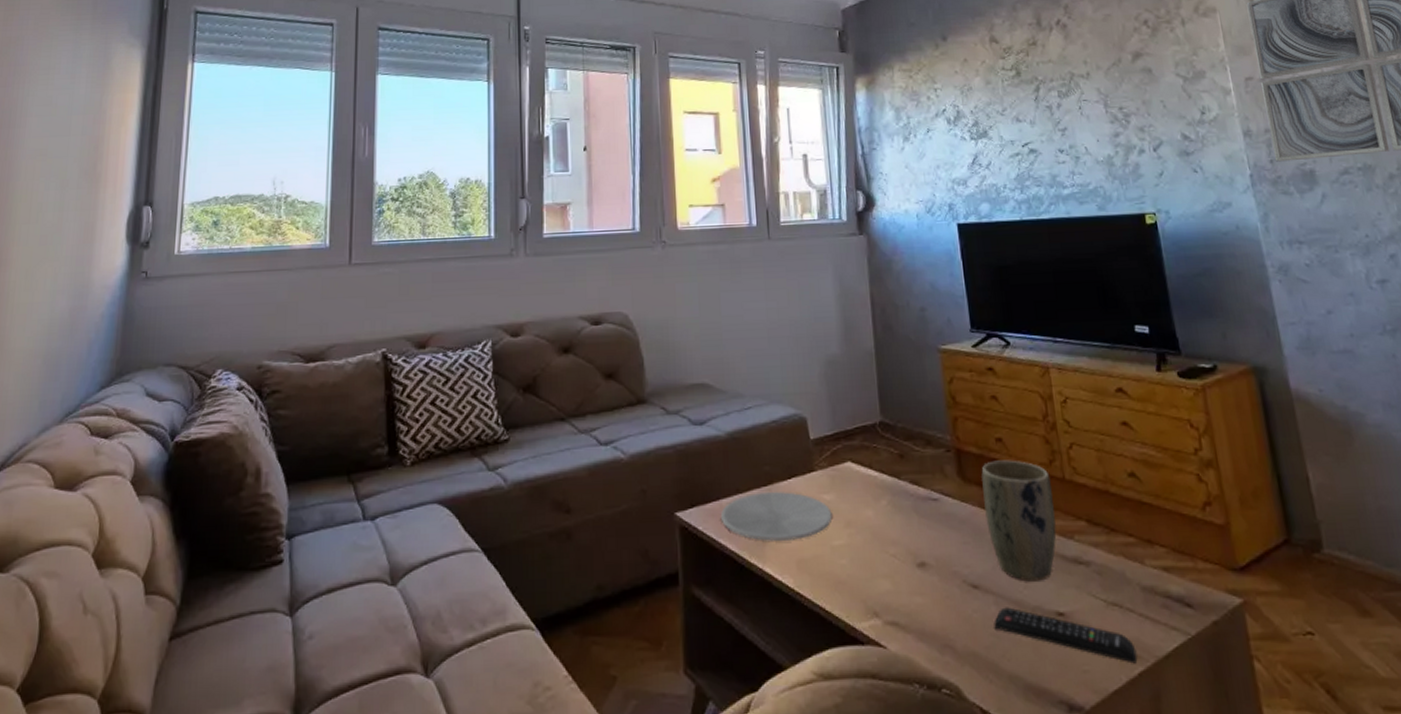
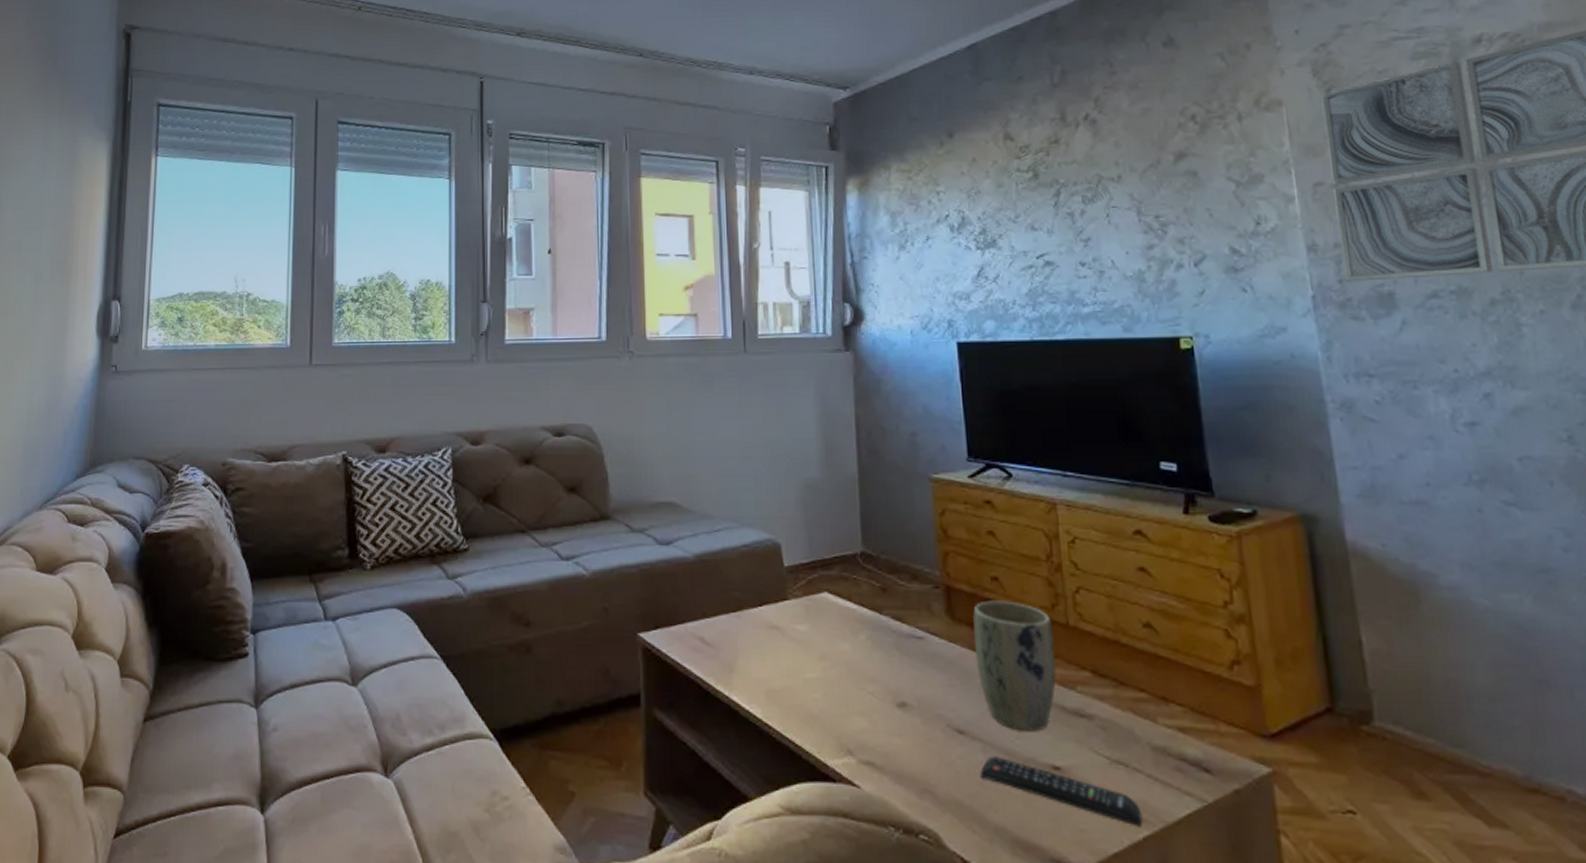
plate: present [720,492,832,541] -> none [685,619,806,670]

